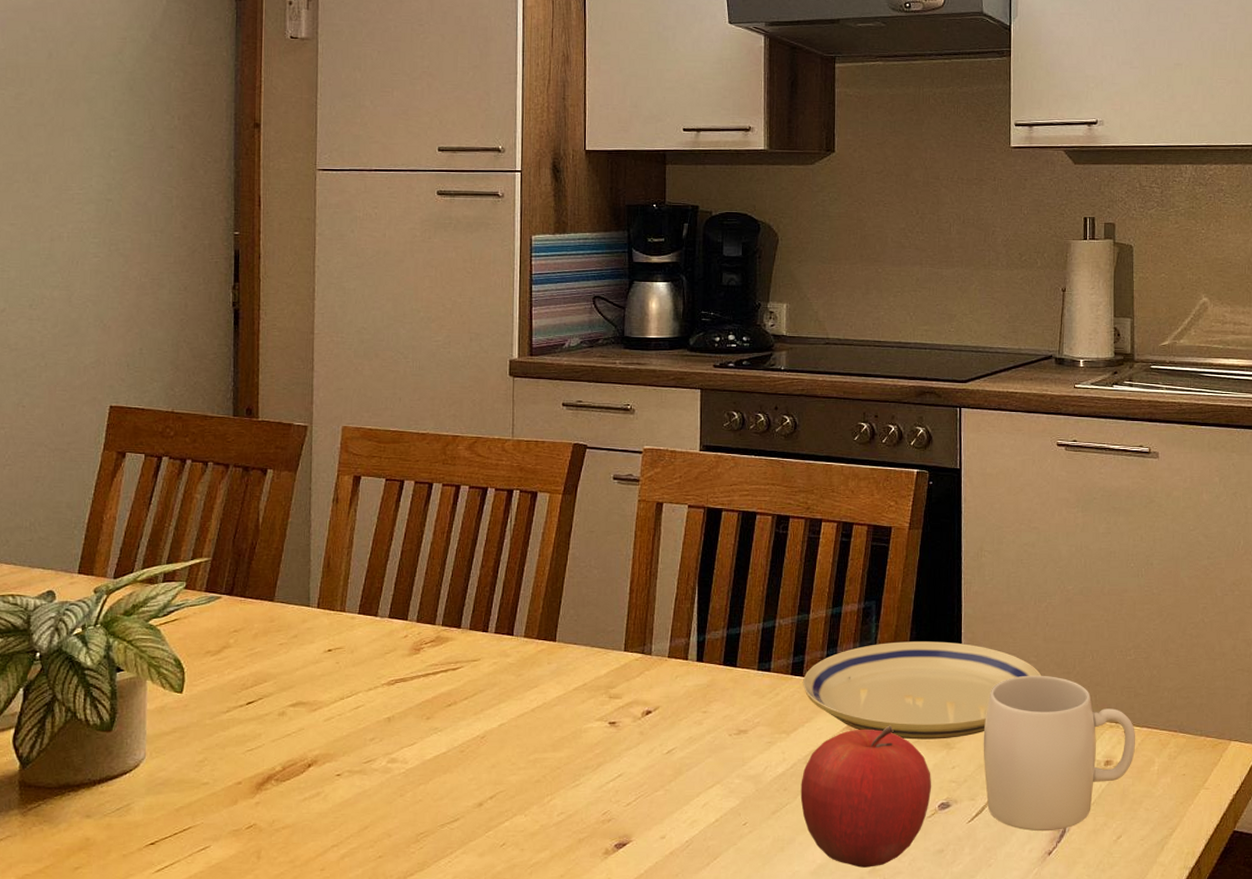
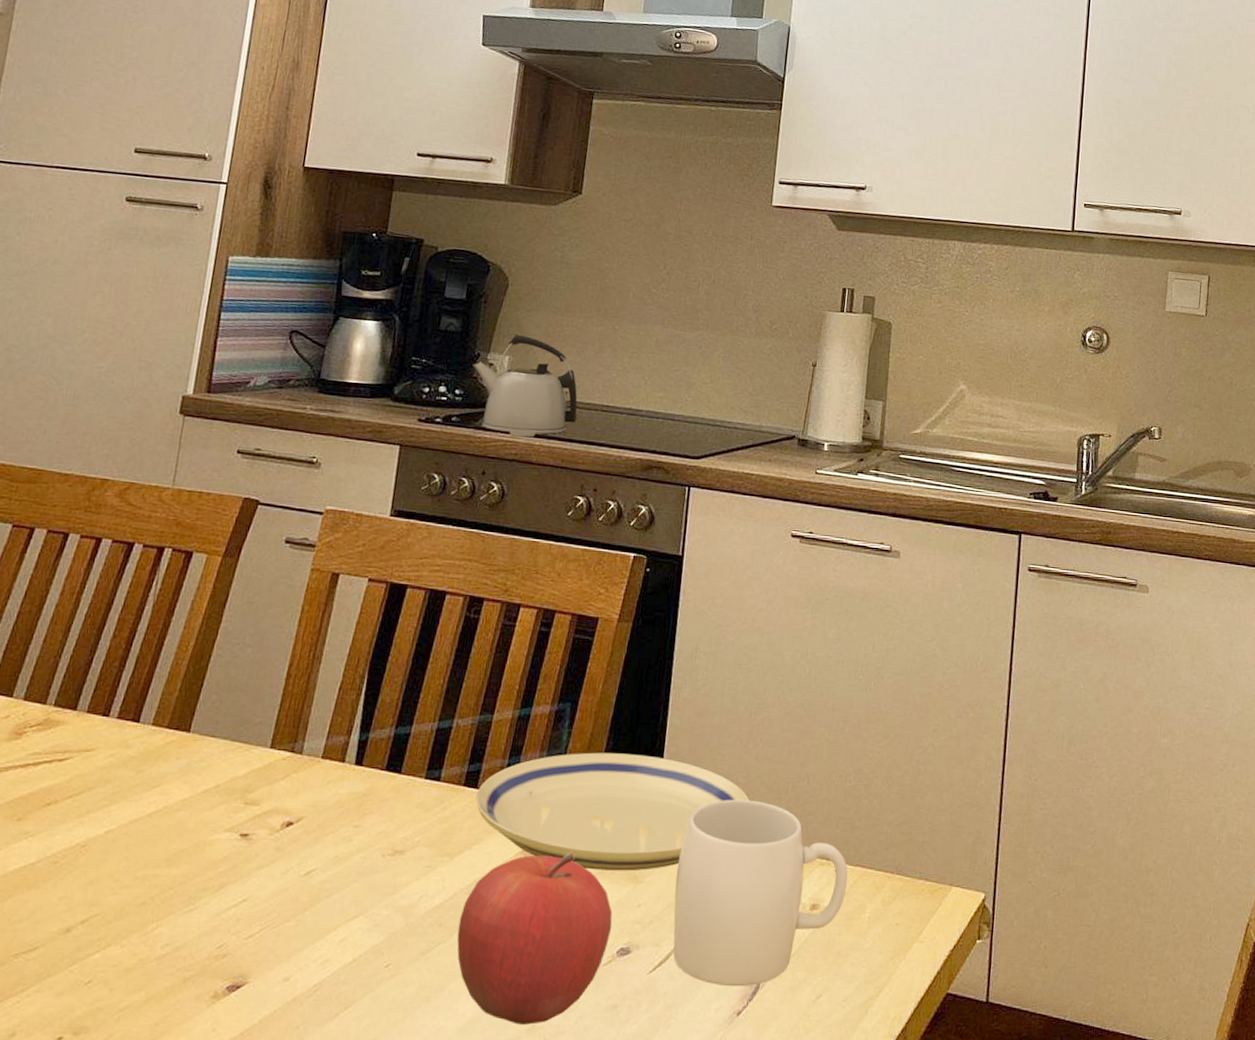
kettle: none [755,283,853,374] -> present [473,334,578,438]

